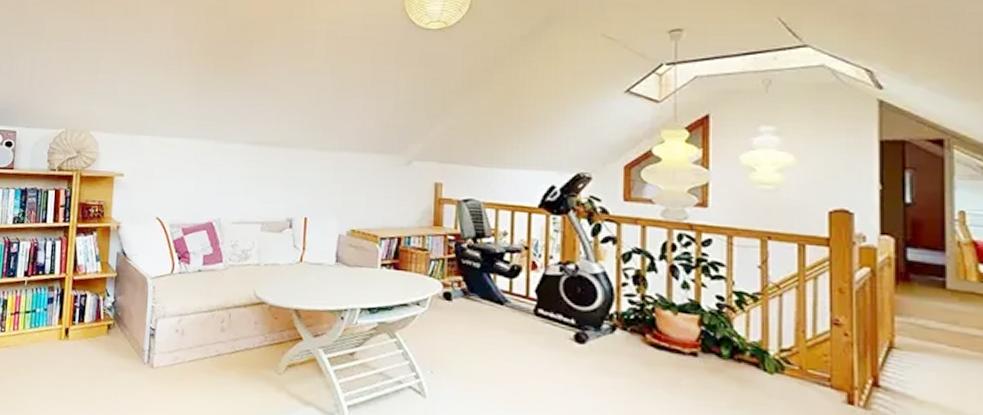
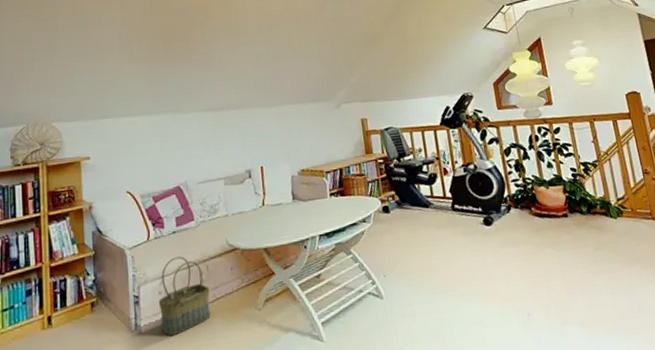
basket: none [173,297,229,378] -> present [158,256,211,336]

